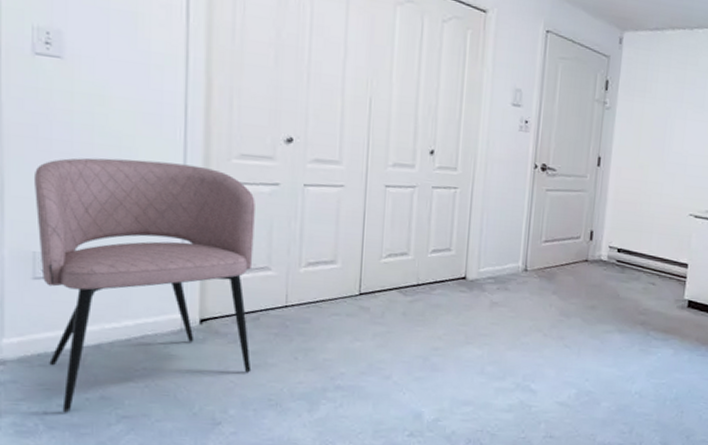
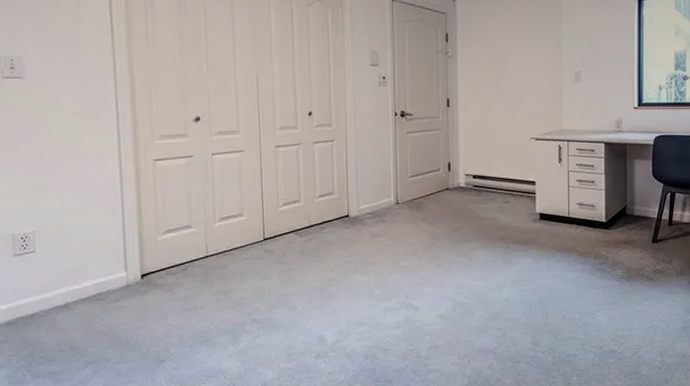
armchair: present [35,158,255,413] -> none [9,149,185,363]

